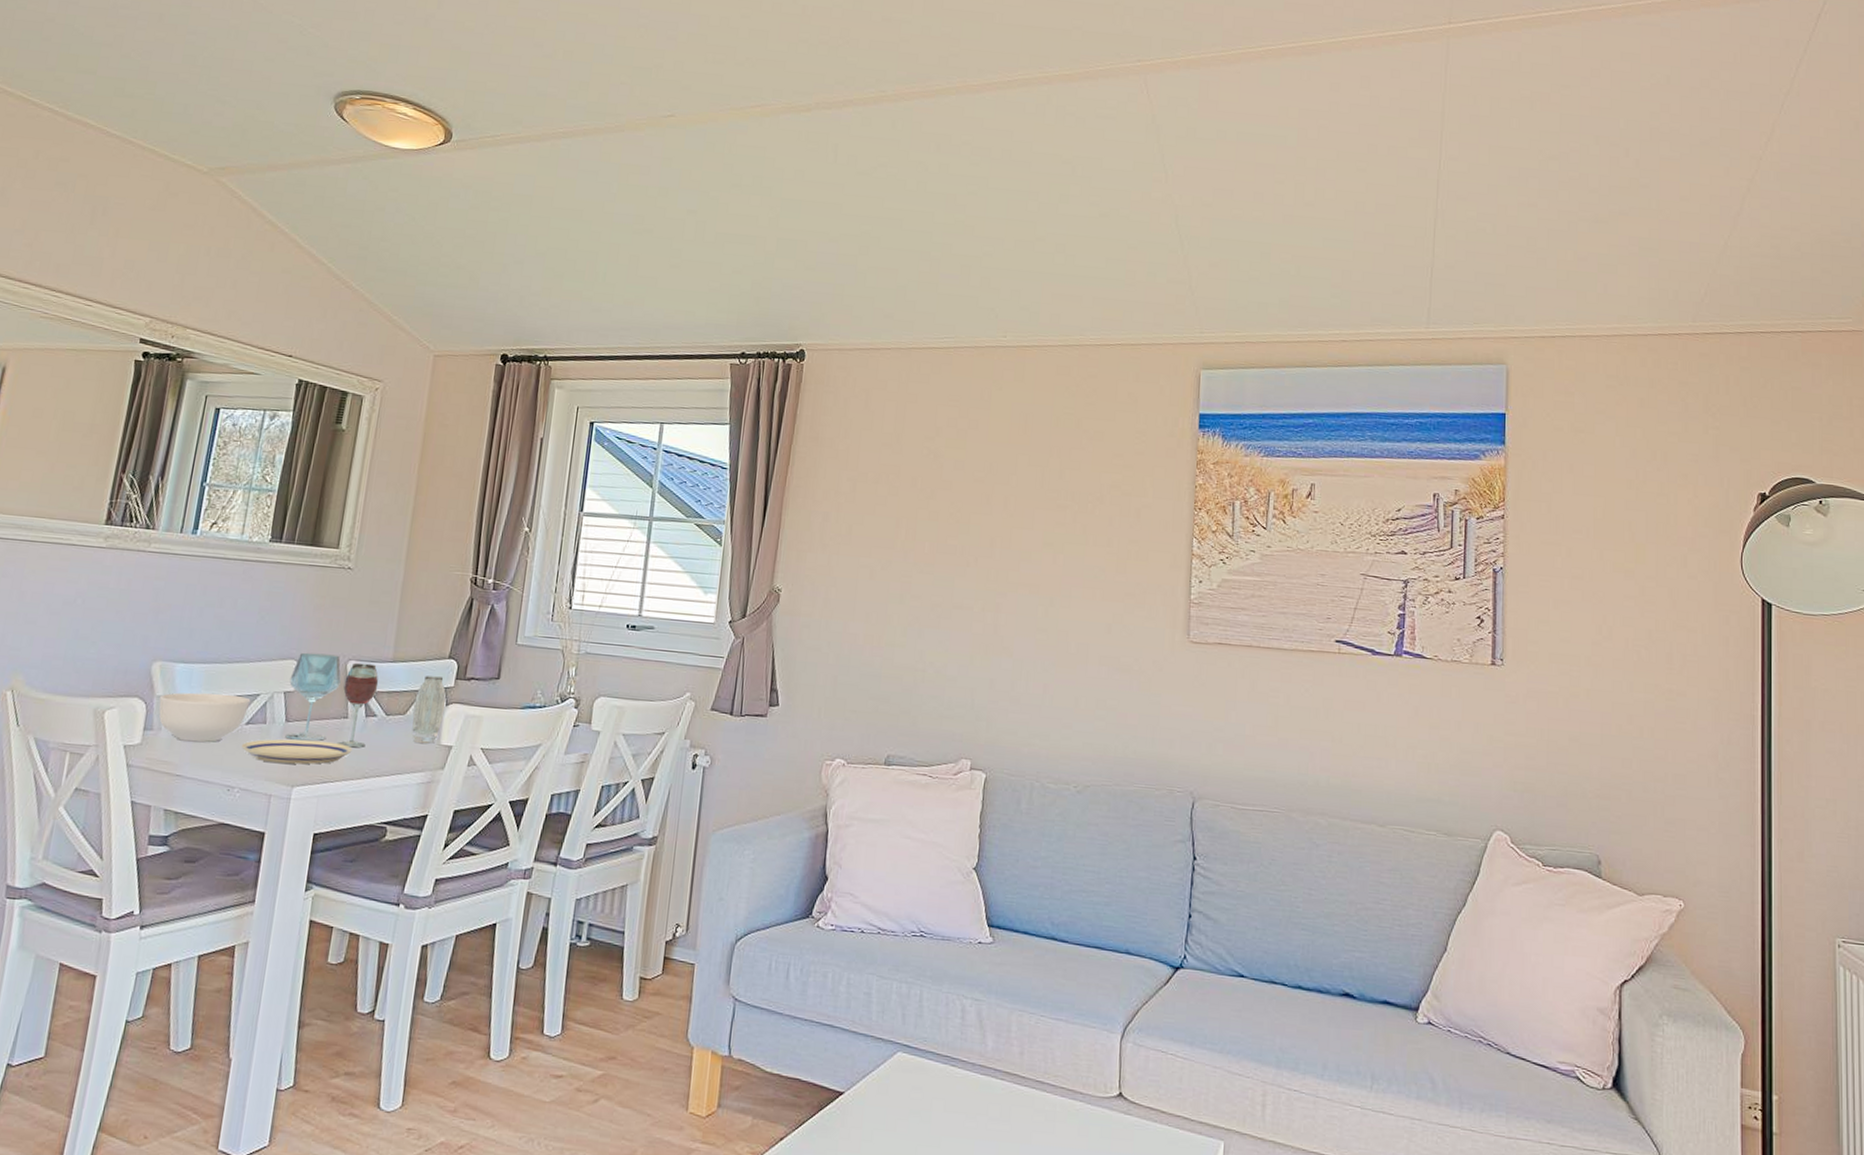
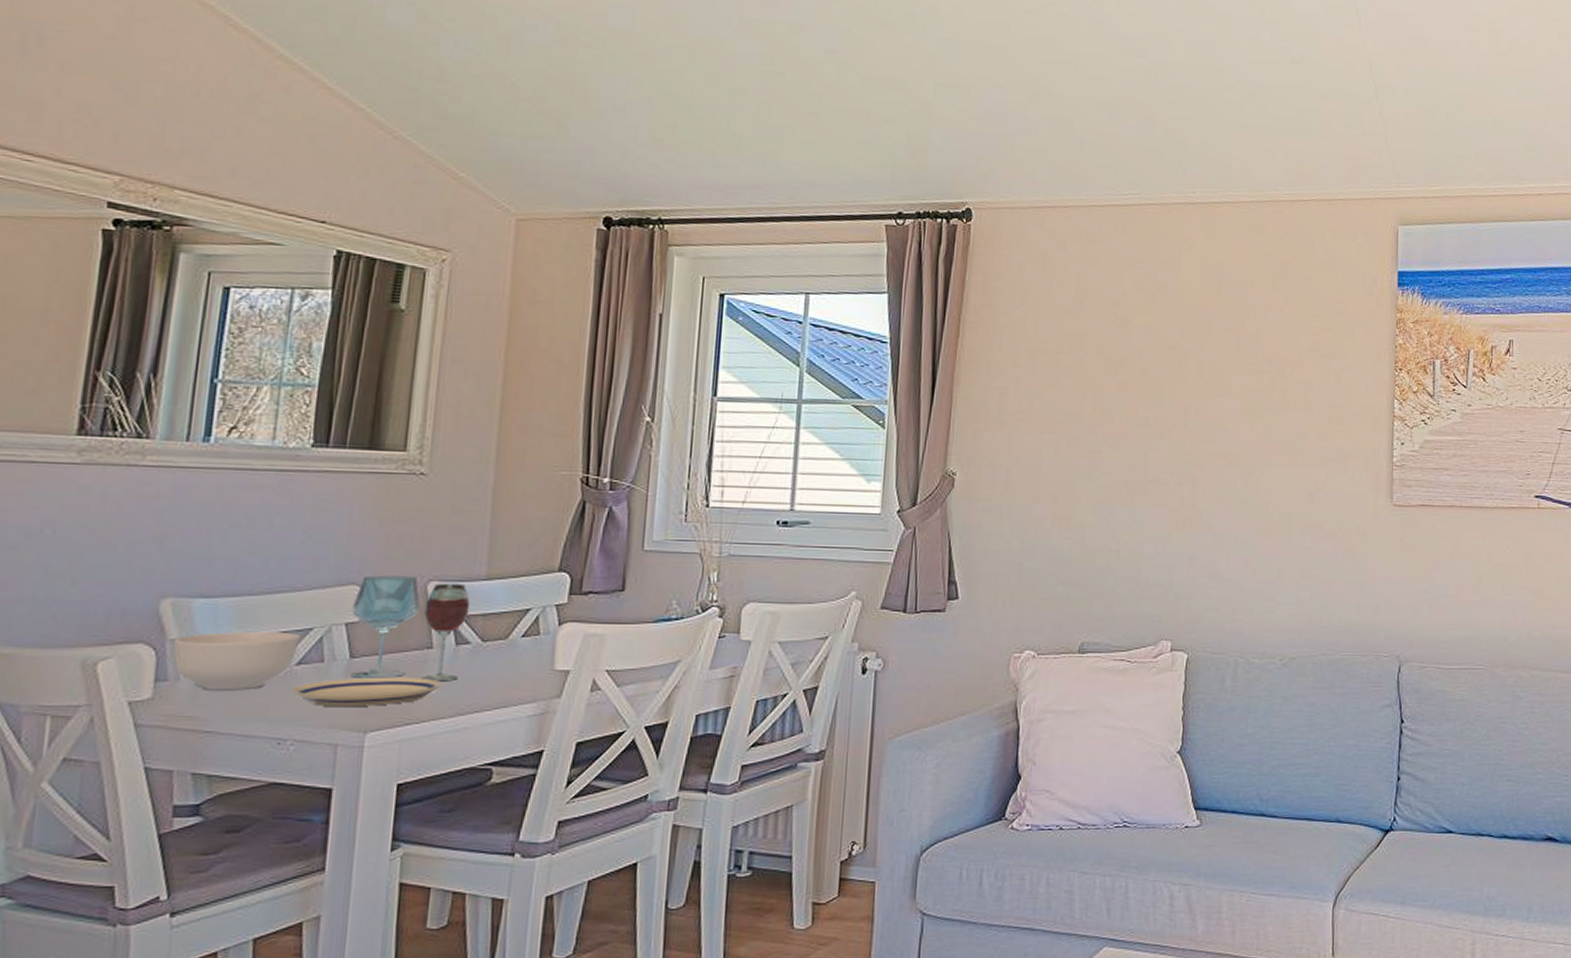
vase: present [411,676,446,744] -> none [516,593,559,671]

